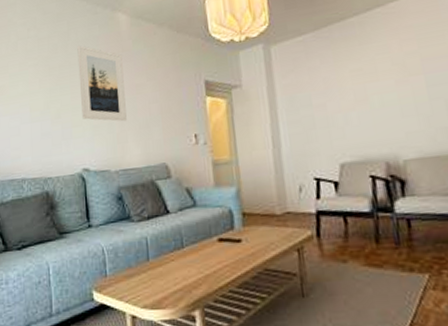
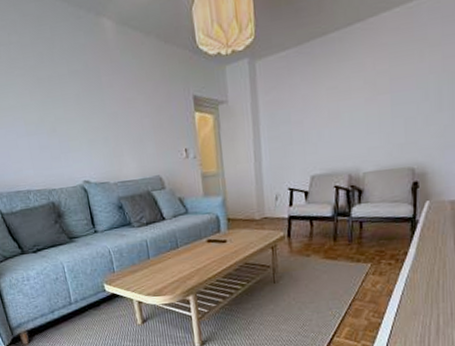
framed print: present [77,45,127,122] -> none [64,54,121,136]

